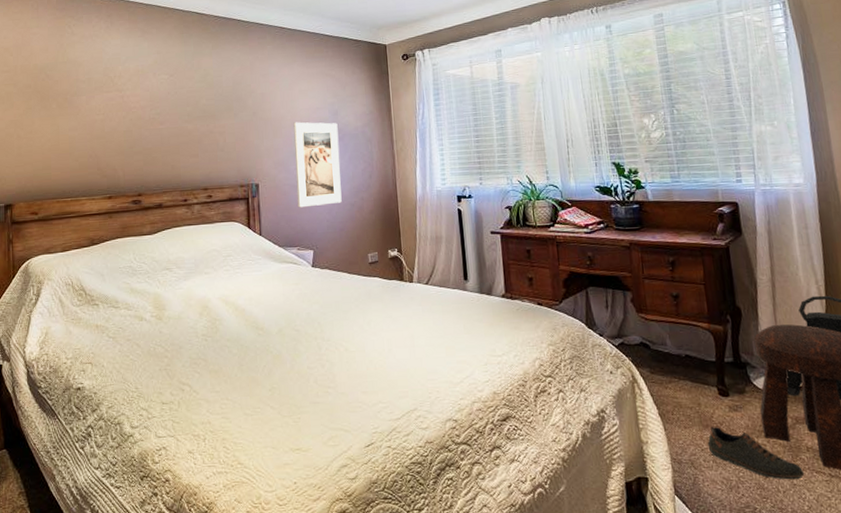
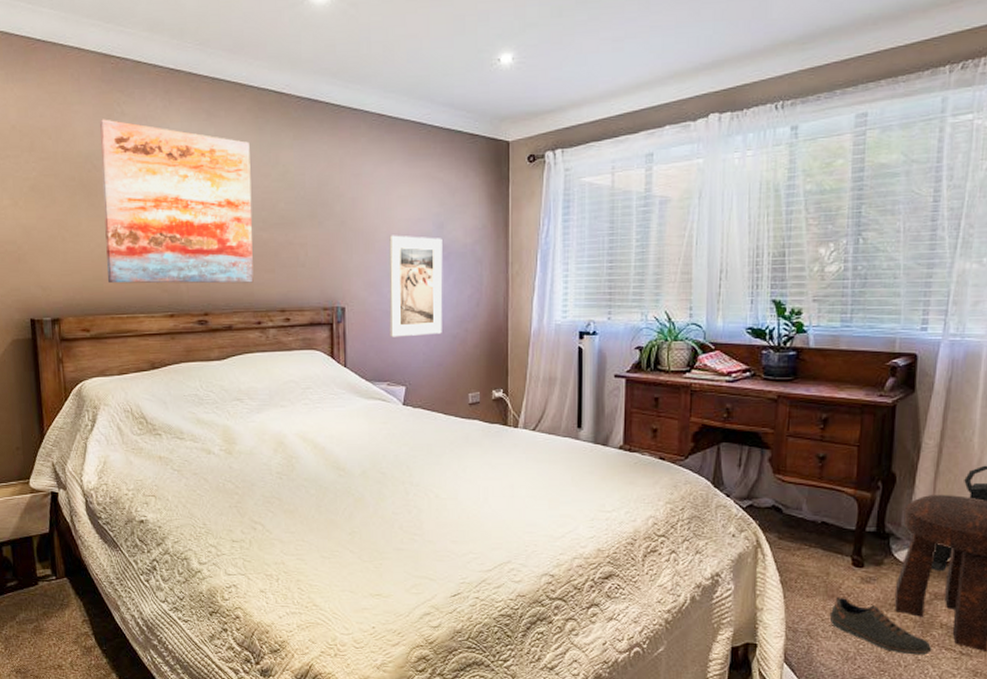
wall art: none [53,38,180,172] -> present [100,119,254,284]

